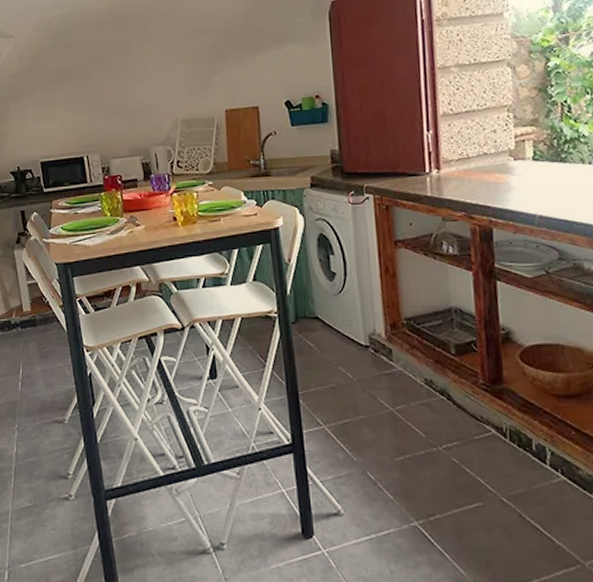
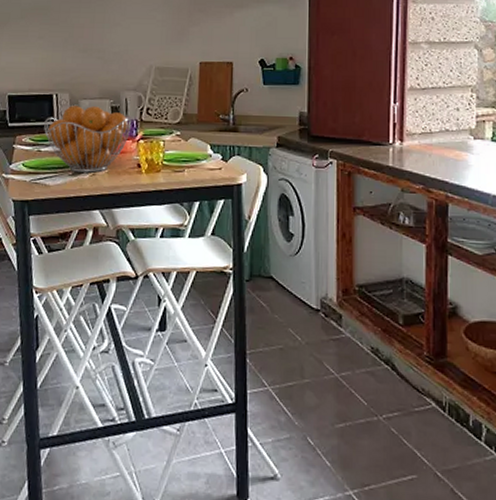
fruit basket: none [78,164,164,231] -> present [44,106,132,173]

